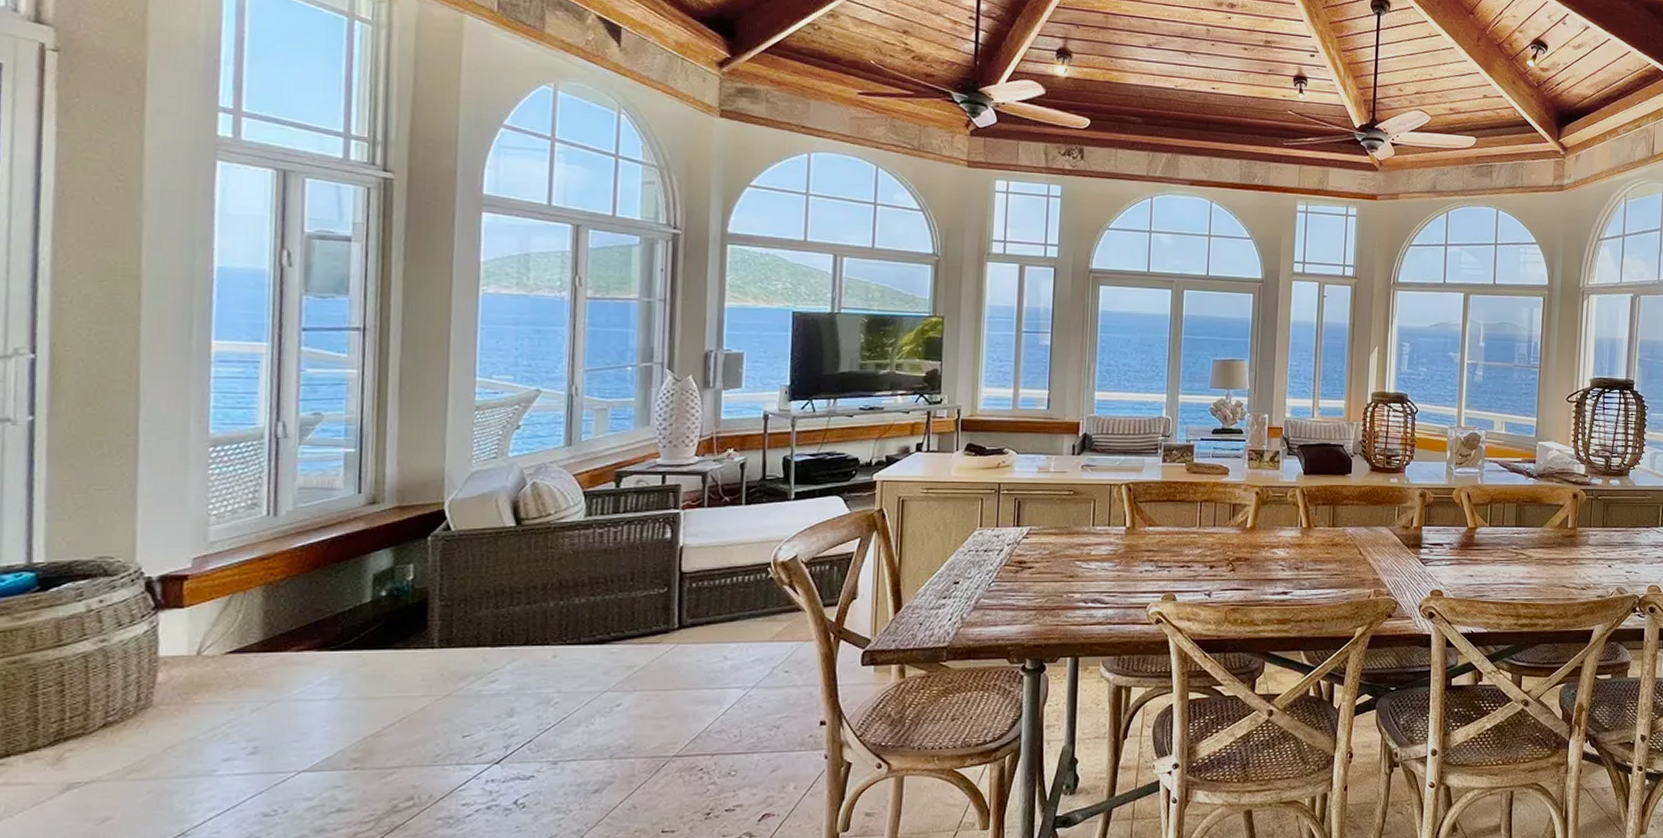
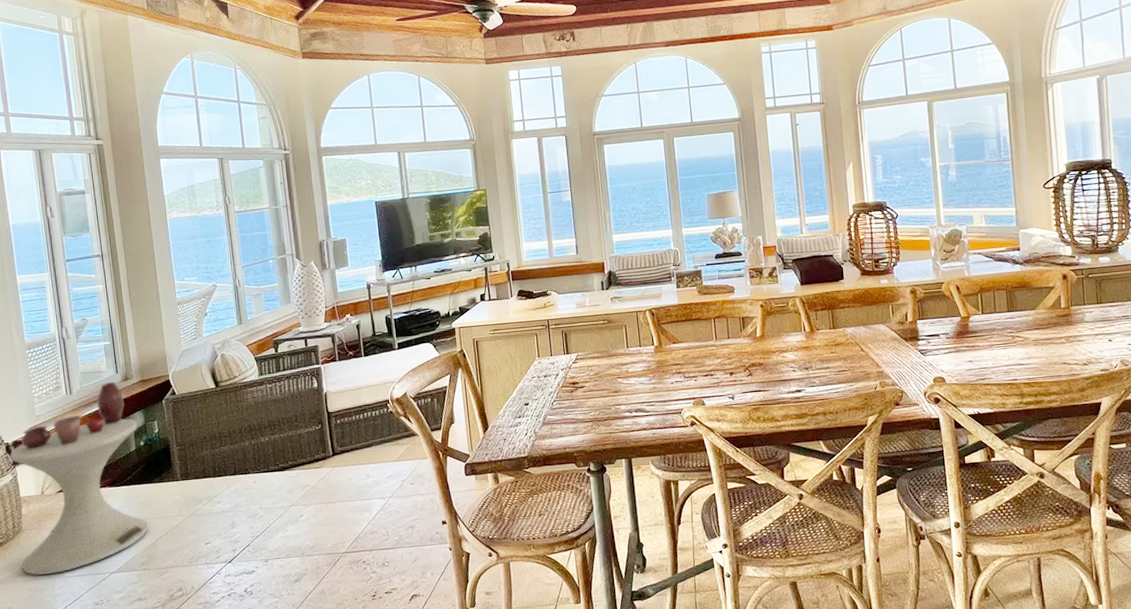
side table: none [142,556,381,773] -> present [10,418,149,576]
pottery set: none [175,504,365,589] -> present [21,381,124,449]

